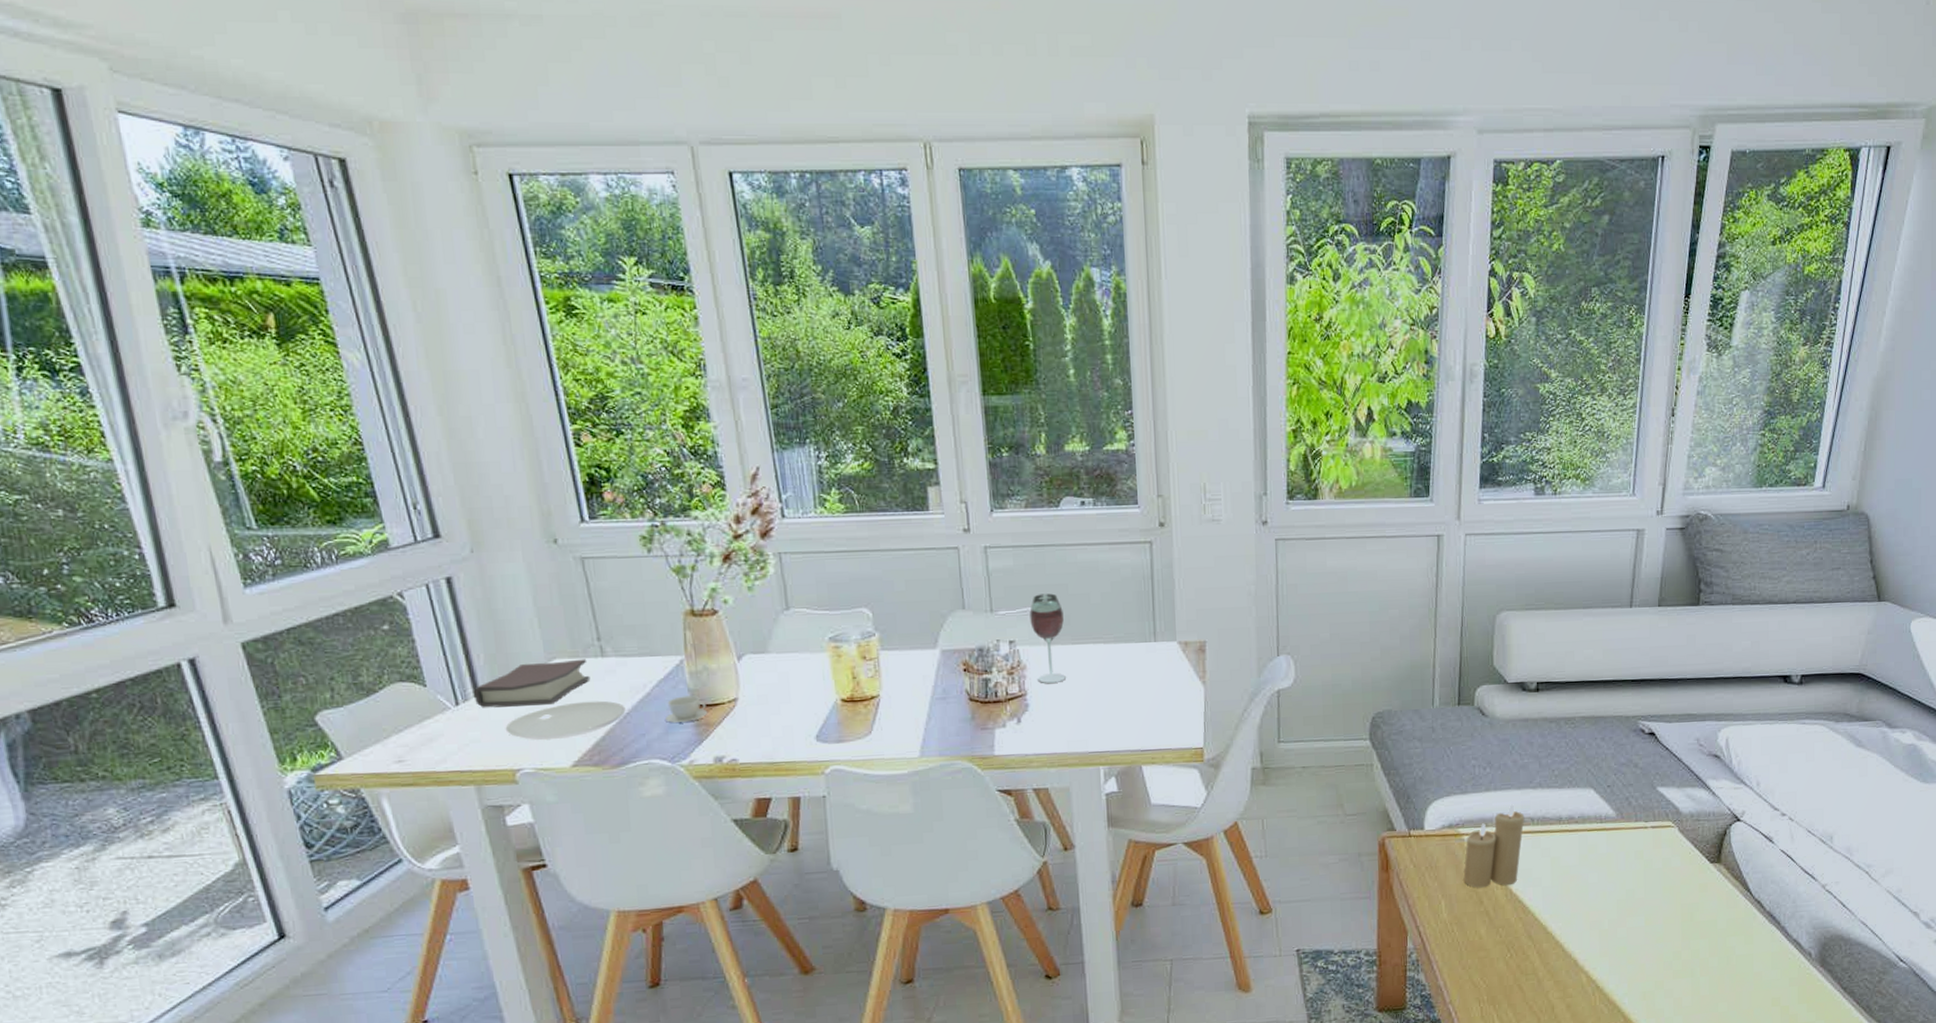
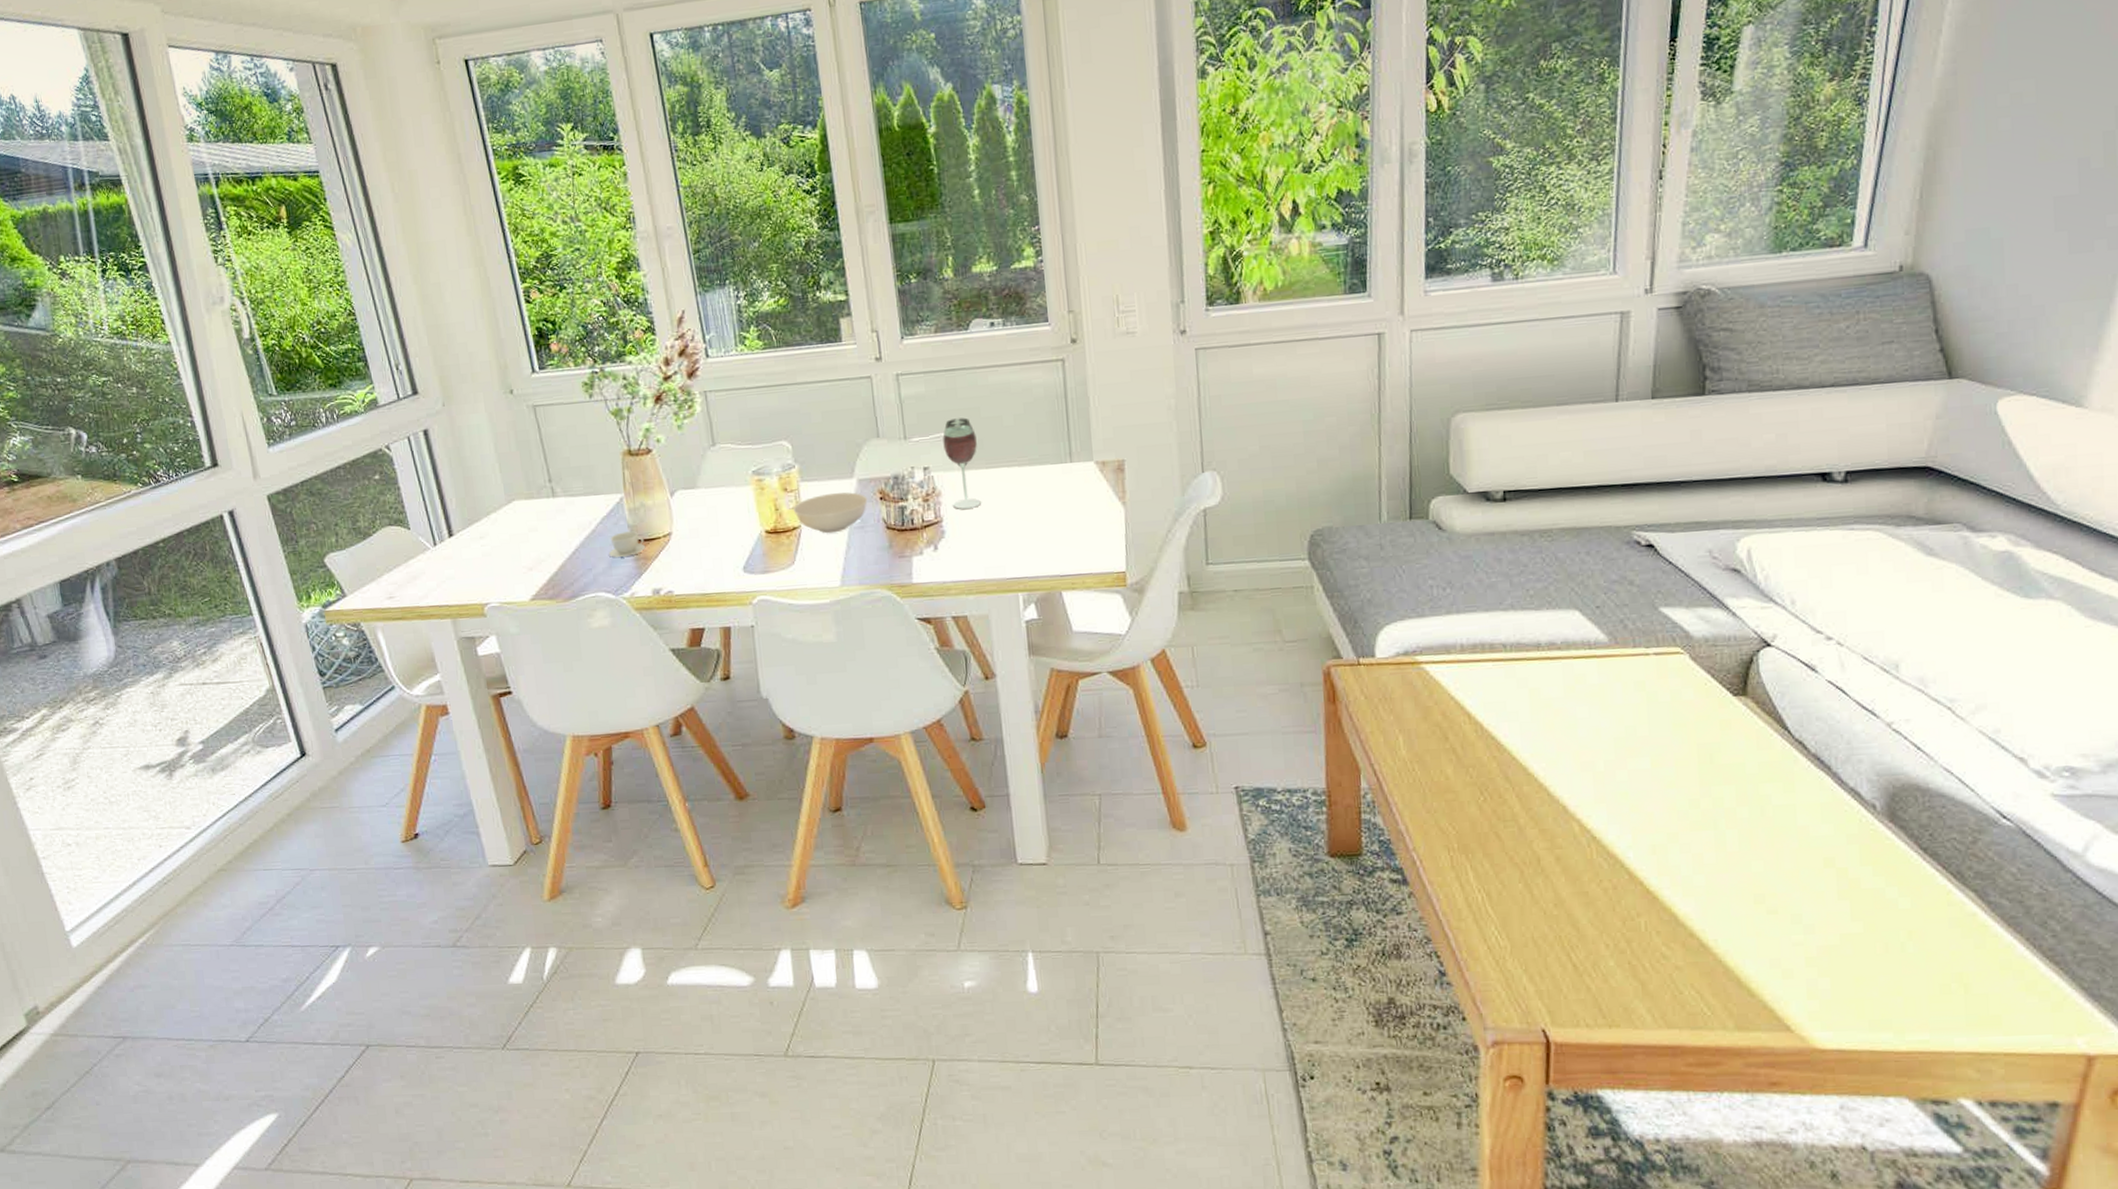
hardback book: present [473,659,591,708] -> none [447,499,544,548]
plate: present [505,700,626,741] -> none [474,538,575,577]
bowl: none [872,663,951,704] -> present [793,492,868,534]
candle: present [1463,803,1525,888] -> none [1423,627,1495,723]

